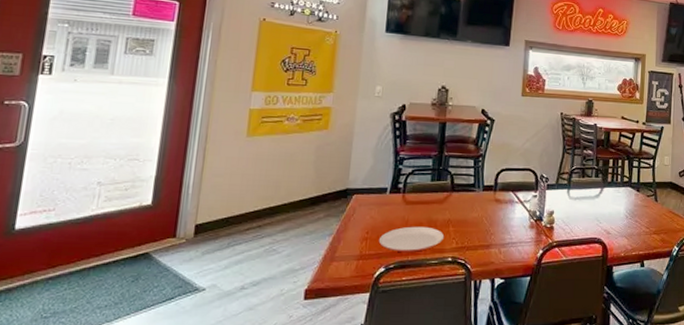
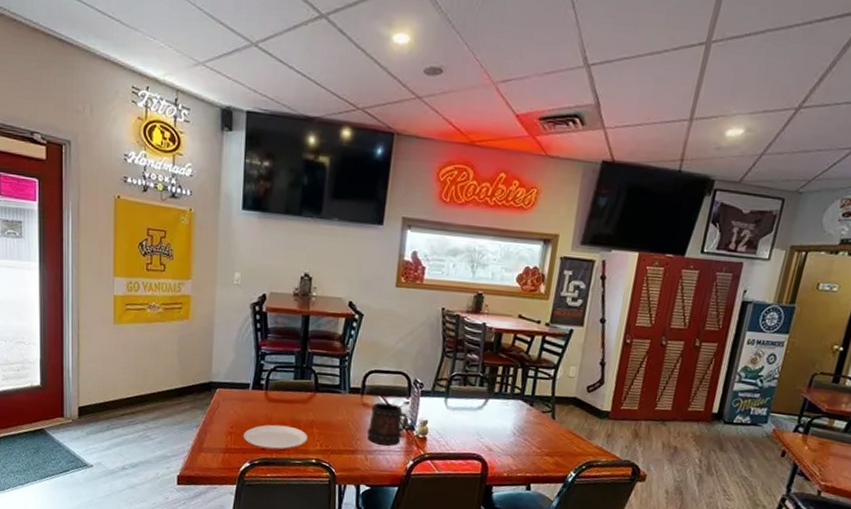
beer mug: none [500,197,536,237] -> present [367,402,408,446]

